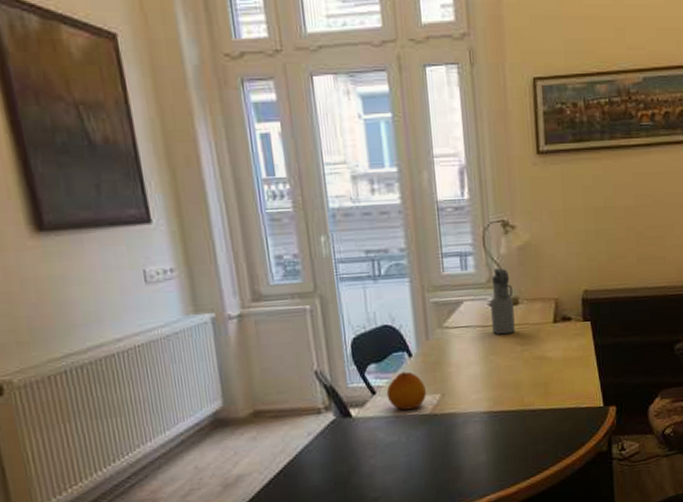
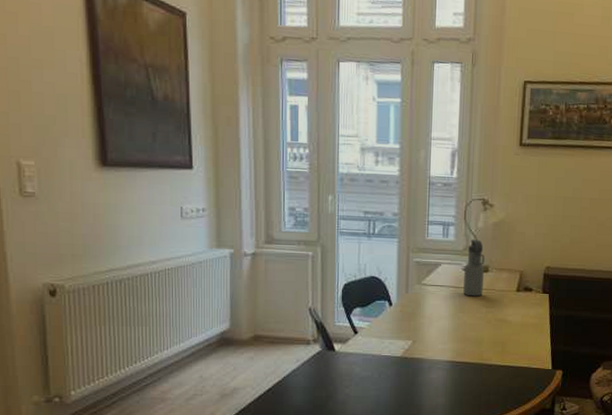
fruit: present [386,371,426,410] -> none [366,318,400,351]

